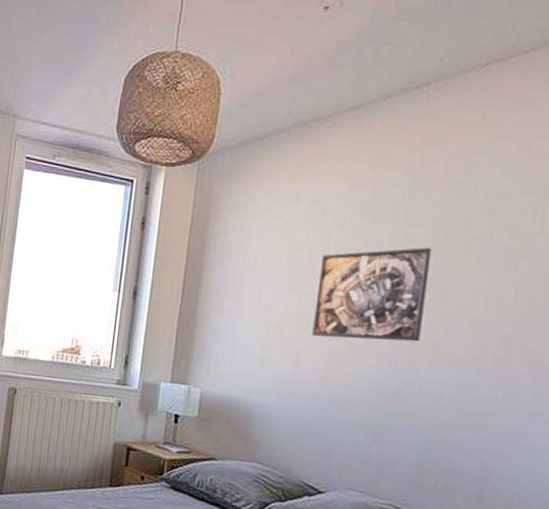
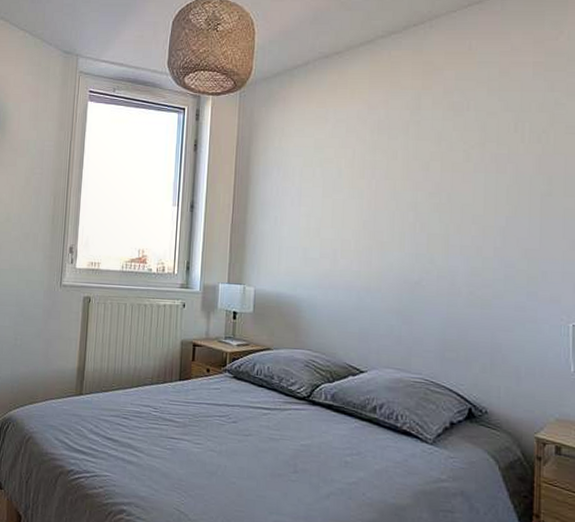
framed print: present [312,247,432,342] -> none [345,156,438,237]

